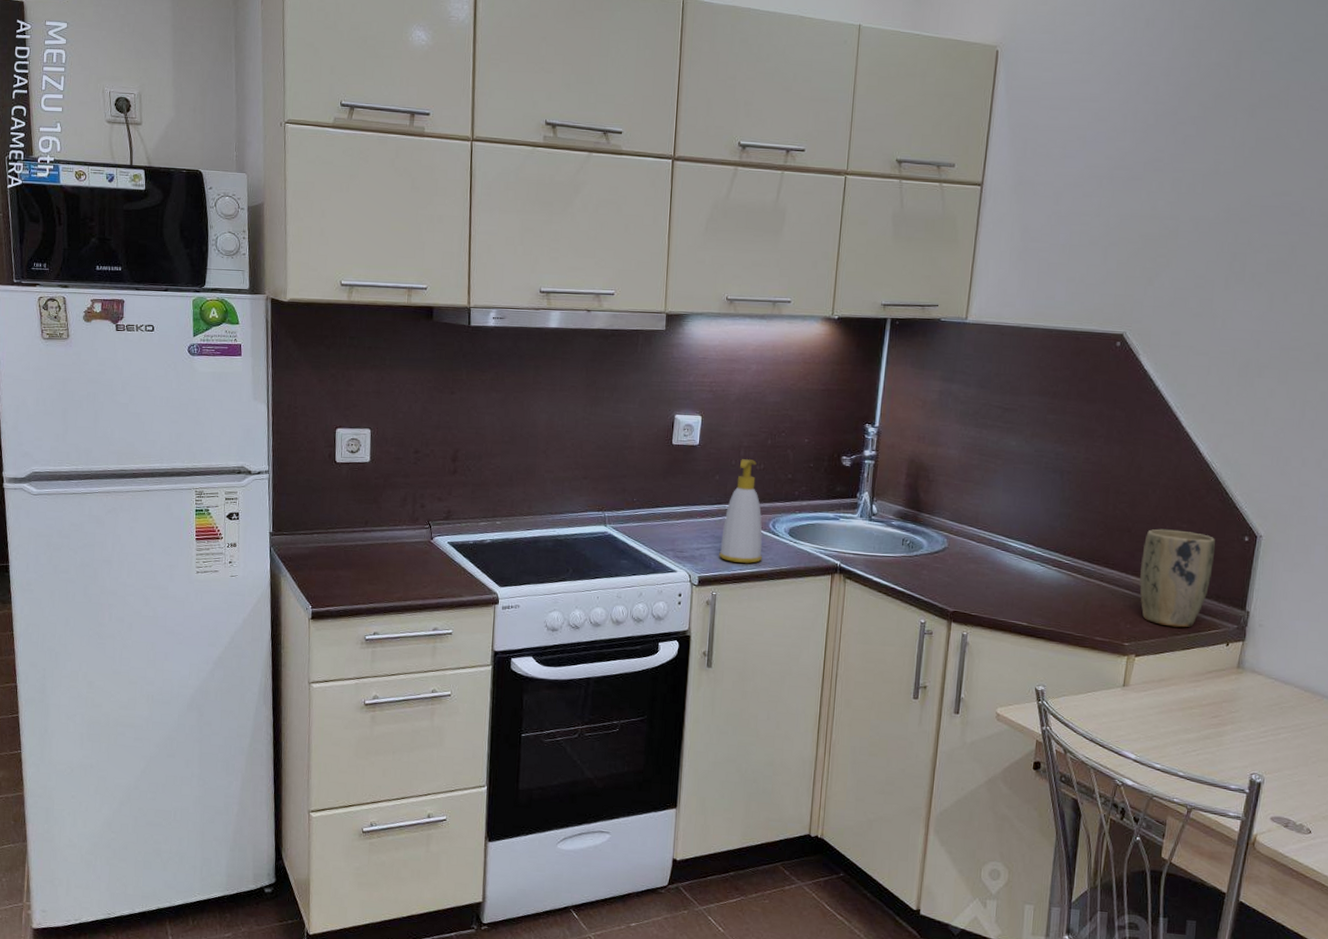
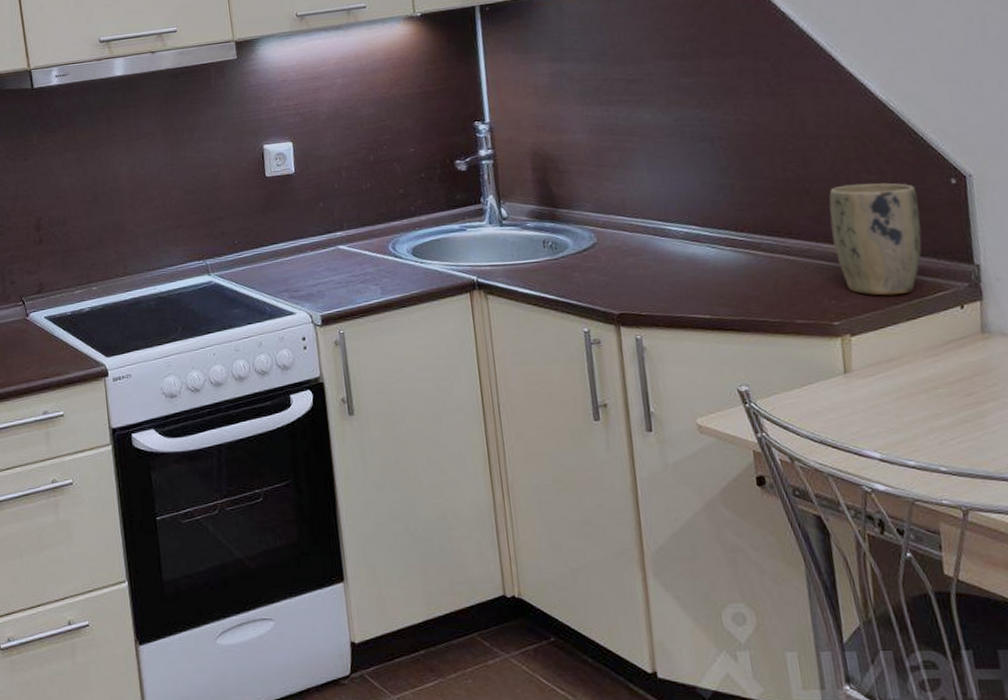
soap bottle: present [719,459,763,563] -> none [337,179,389,294]

